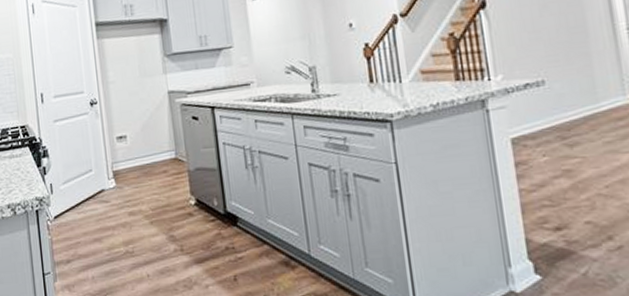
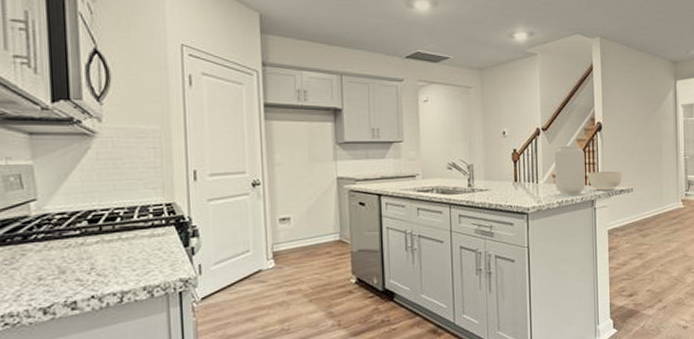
vase: none [421,29,470,96] -> present [554,145,586,196]
bowl: none [471,59,526,87] -> present [587,171,622,191]

